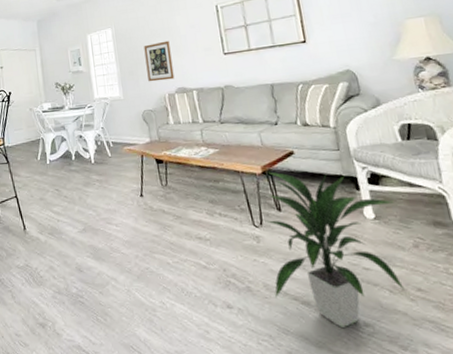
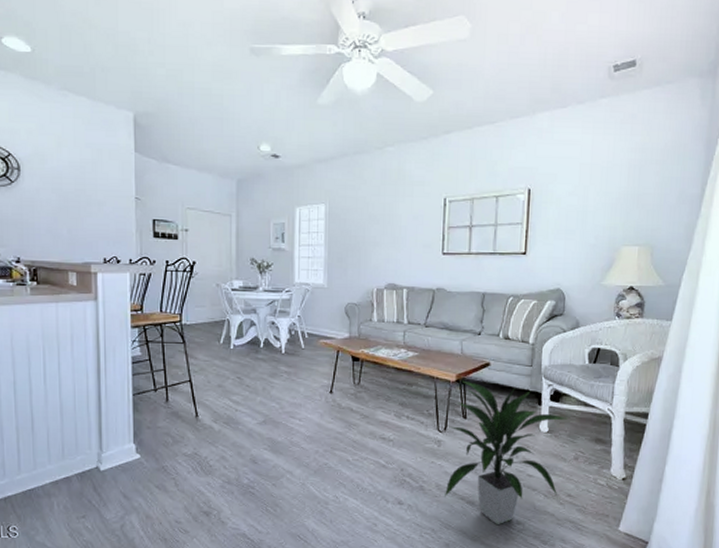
wall art: present [144,40,175,82] -> none [358,229,388,273]

